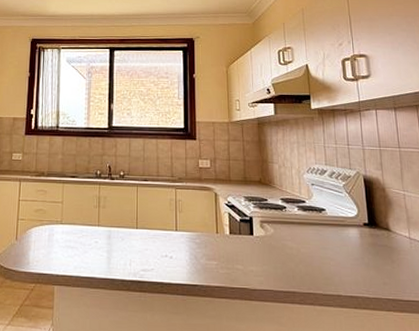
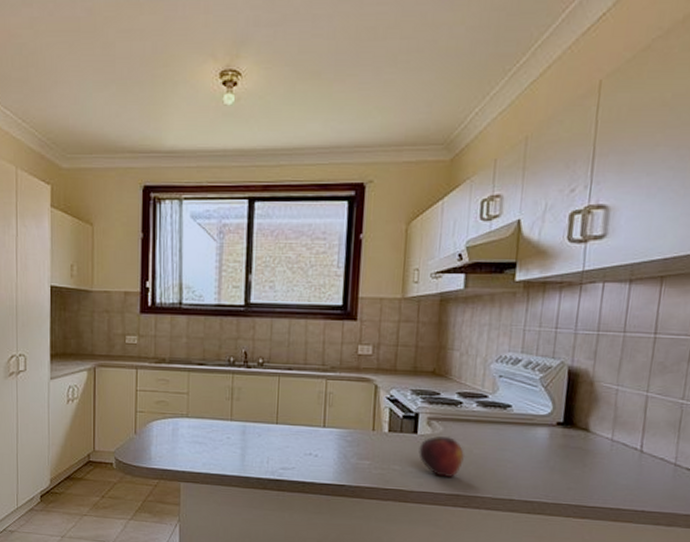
fruit: none [256,237,294,275] -> present [419,436,464,477]

